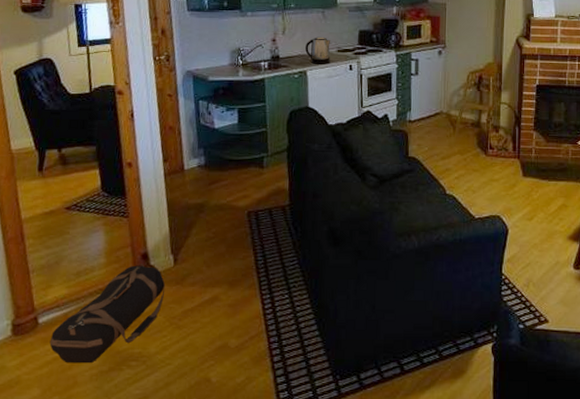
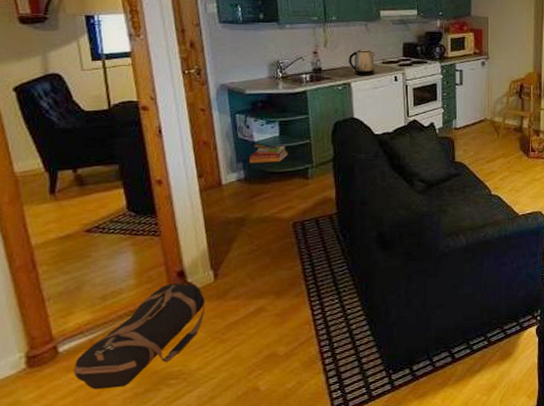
books: none [209,127,246,150] -> present [249,141,288,163]

